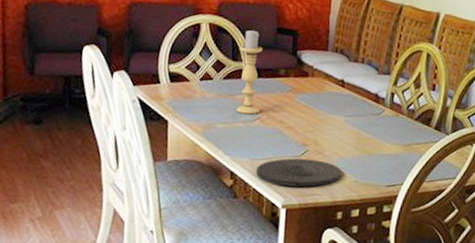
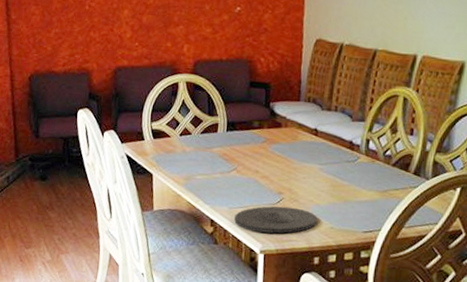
candle holder: present [236,29,263,115] -> none [213,85,237,166]

